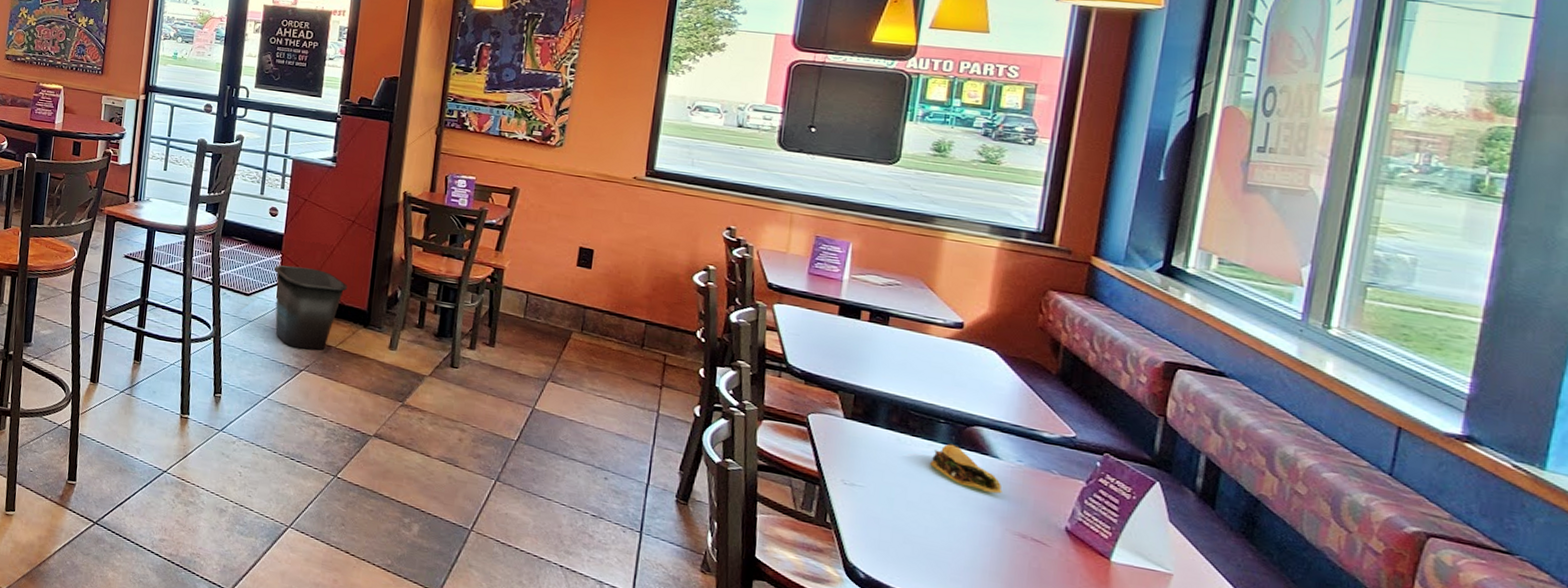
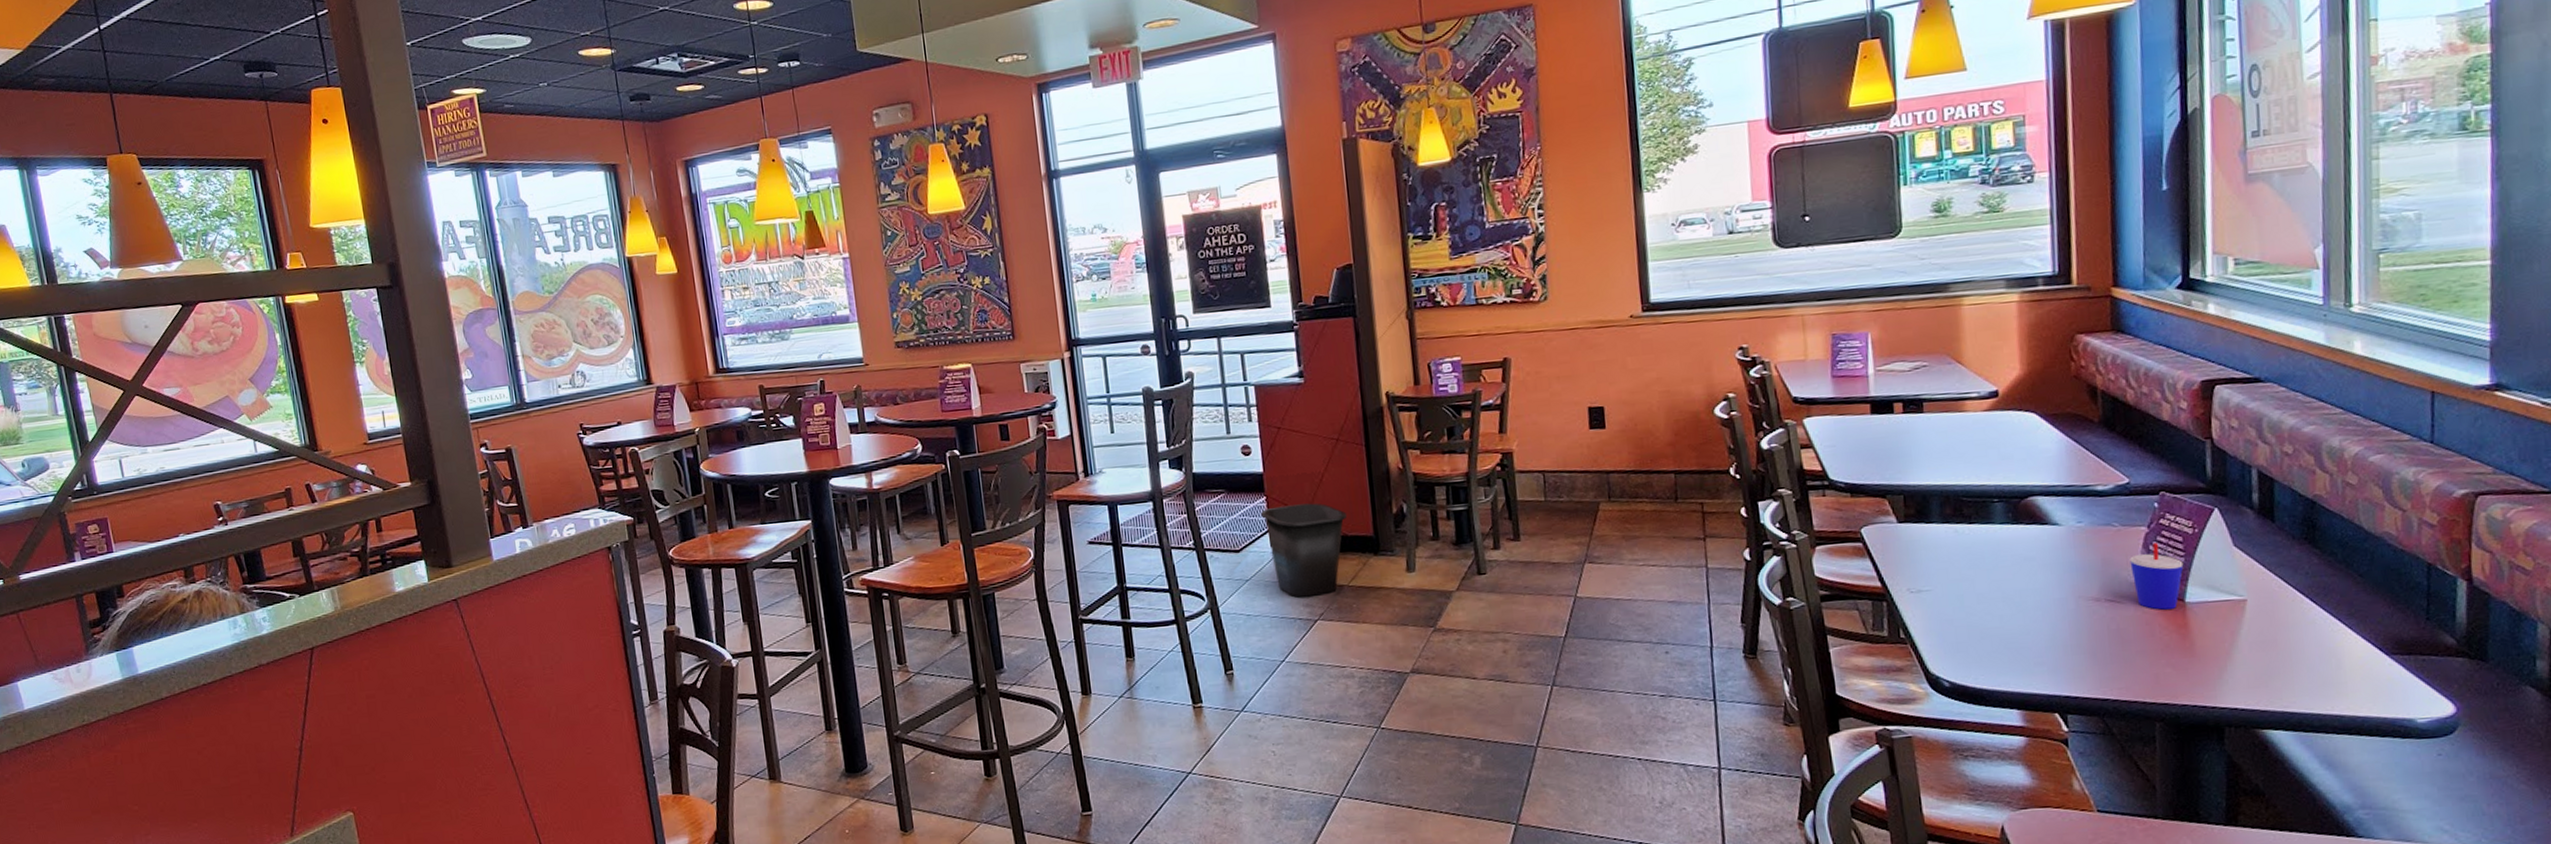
taco: present [930,444,1003,494] -> none [1992,522,2069,564]
beverage cup: none [1062,498,1116,565] -> present [2129,543,2184,610]

